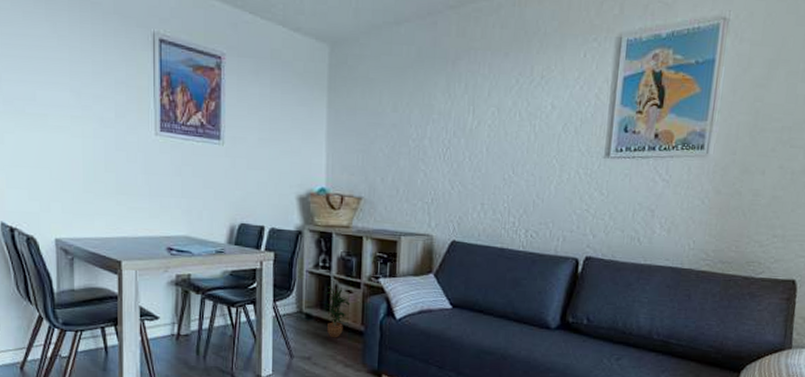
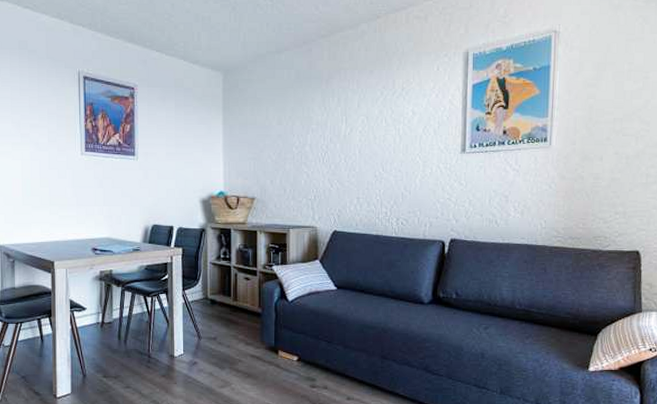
potted plant: present [324,286,351,338] -> none [226,275,249,320]

